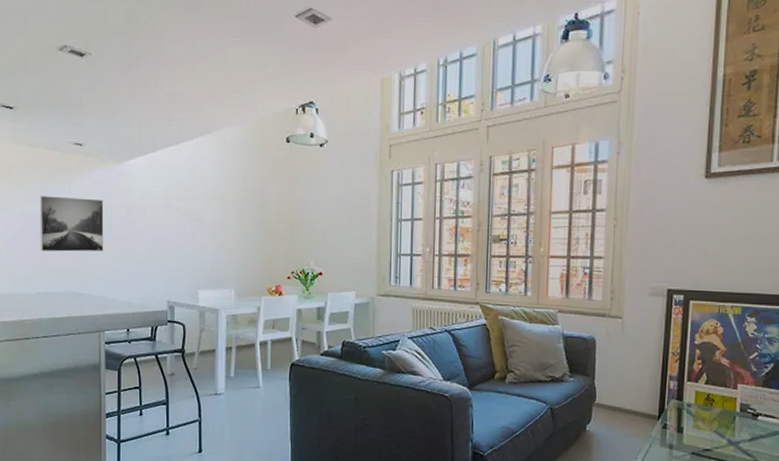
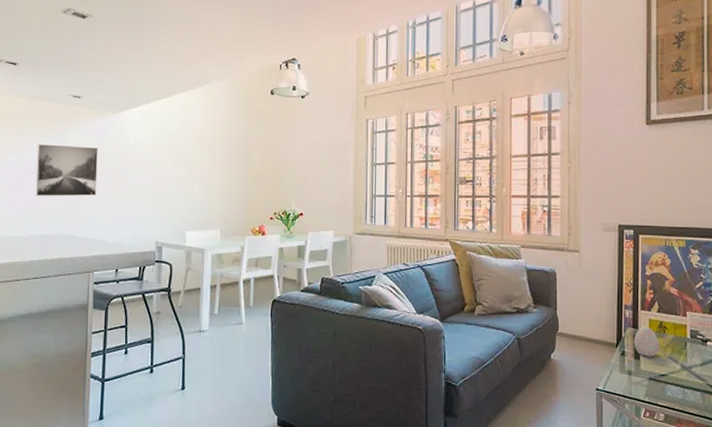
decorative egg: none [677,399,705,431] -> present [634,327,659,357]

